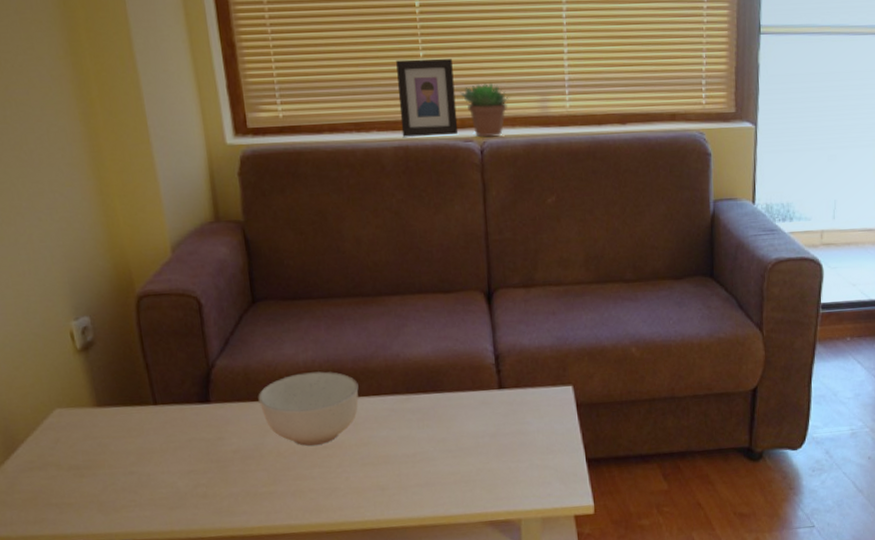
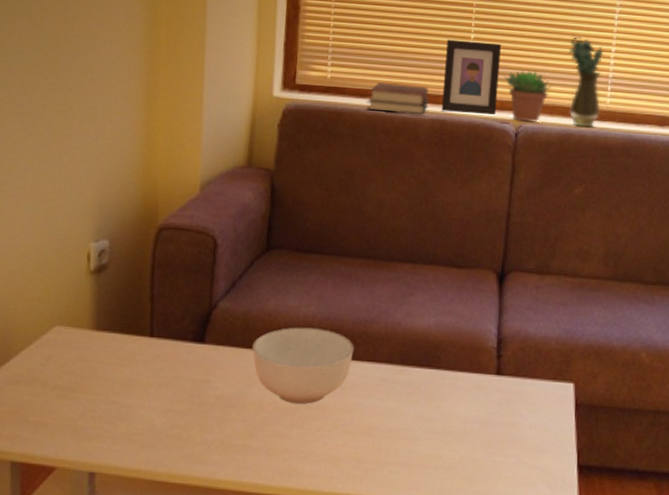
books: none [326,113,389,146] -> present [367,82,430,115]
vase: none [521,39,562,135] -> present [569,34,604,128]

